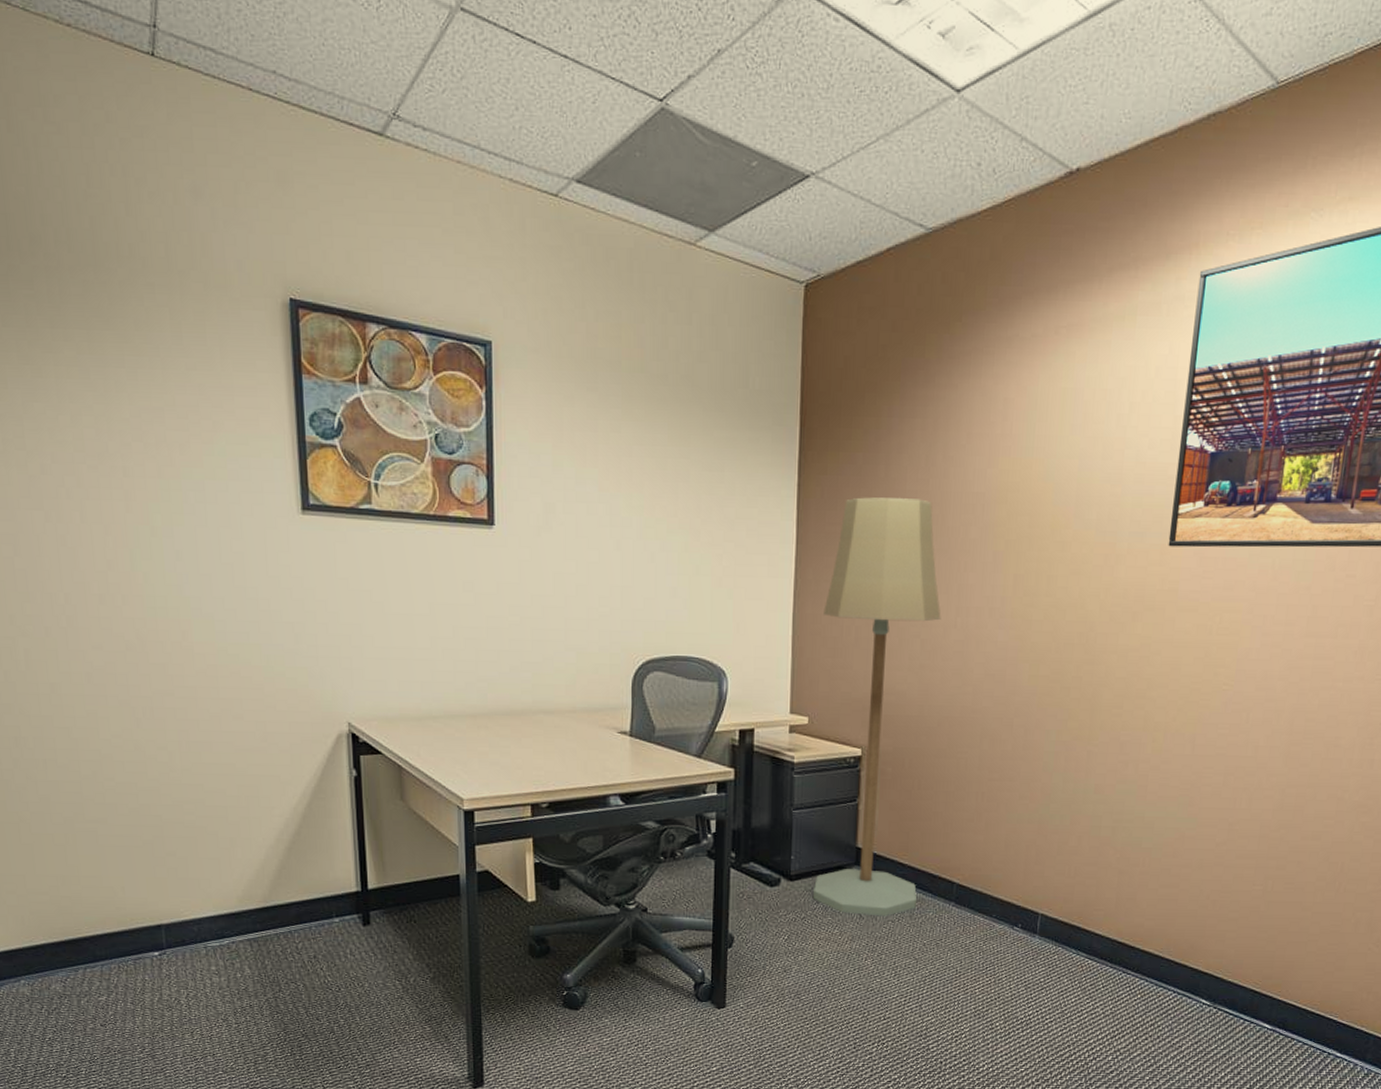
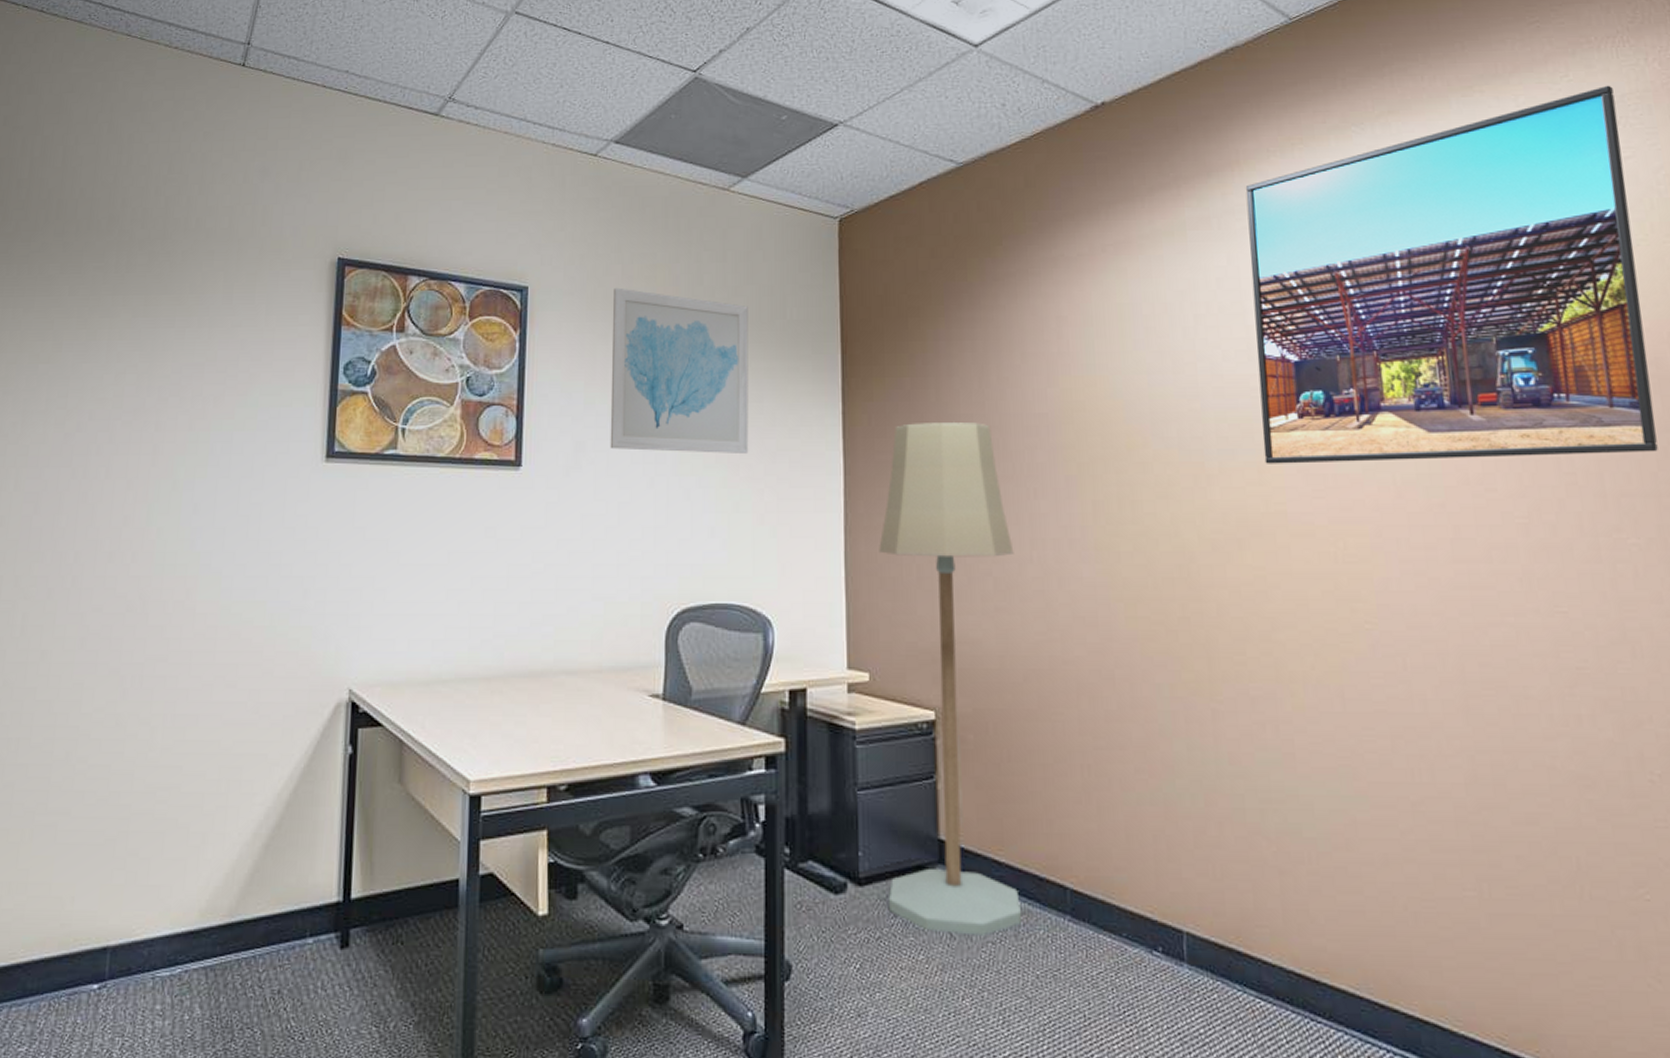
wall art: none [578,347,712,520] -> present [610,287,749,453]

